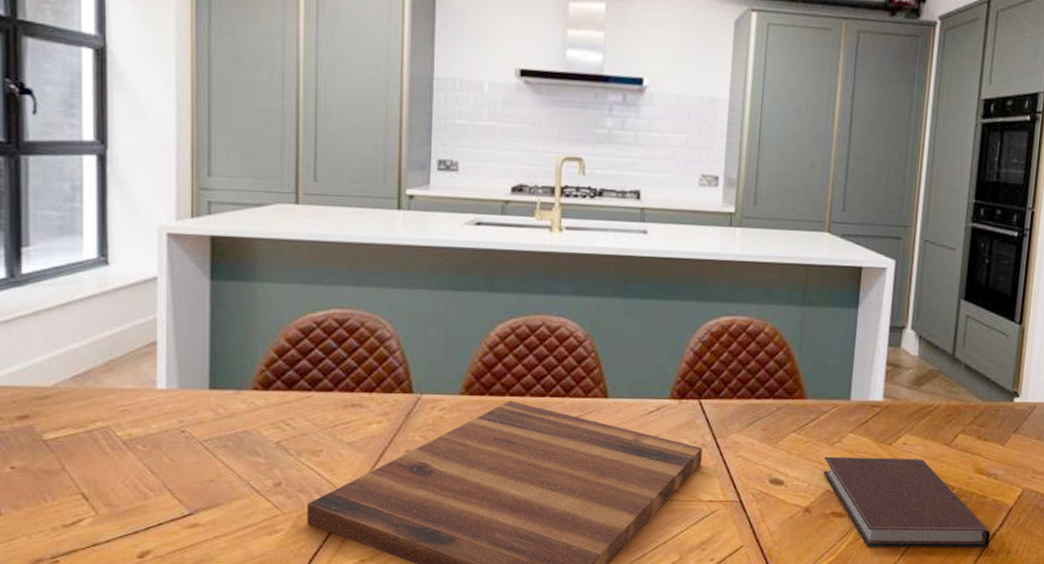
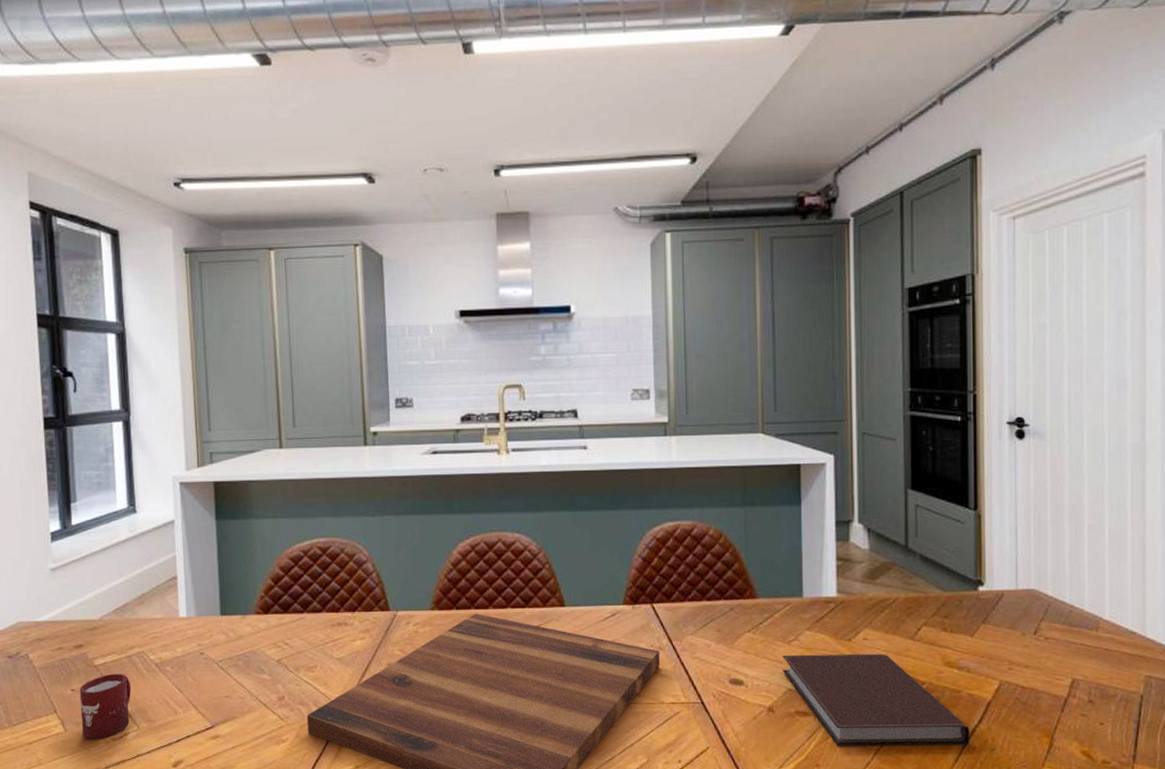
cup: none [21,450,90,525] -> present [79,673,132,739]

